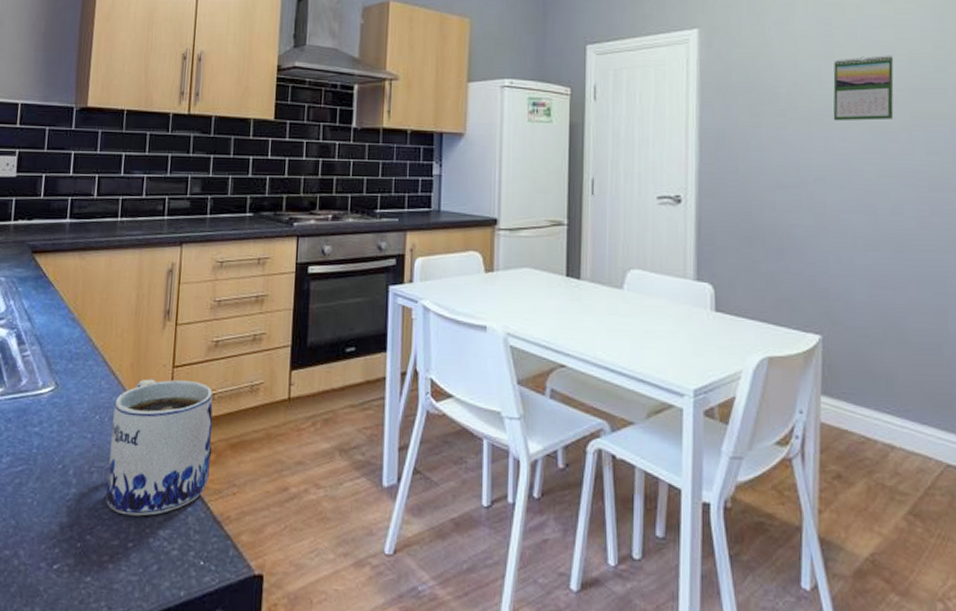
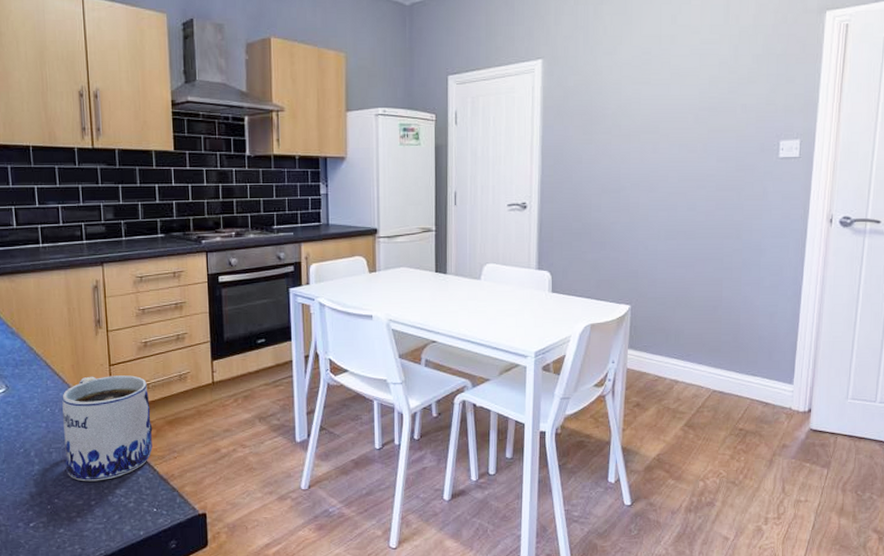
calendar: present [833,55,894,121] -> none [648,80,697,137]

